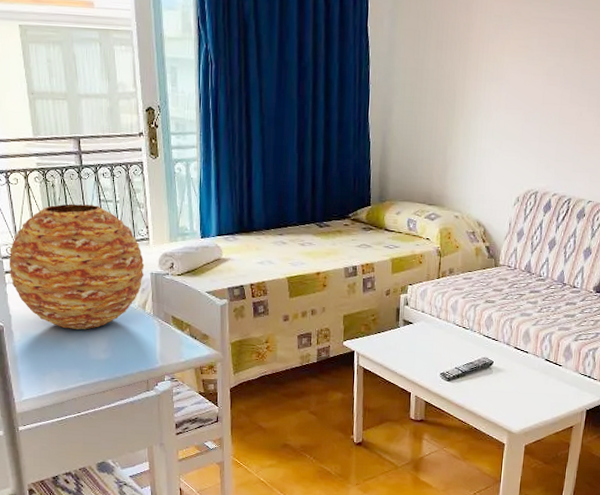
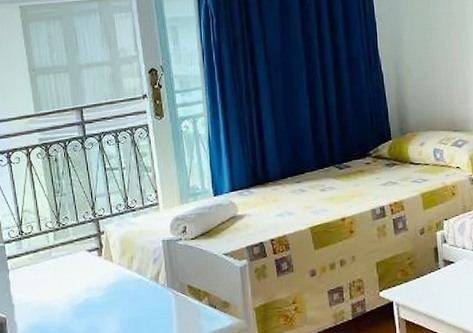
vase: present [9,204,145,330] -> none [11,174,156,313]

